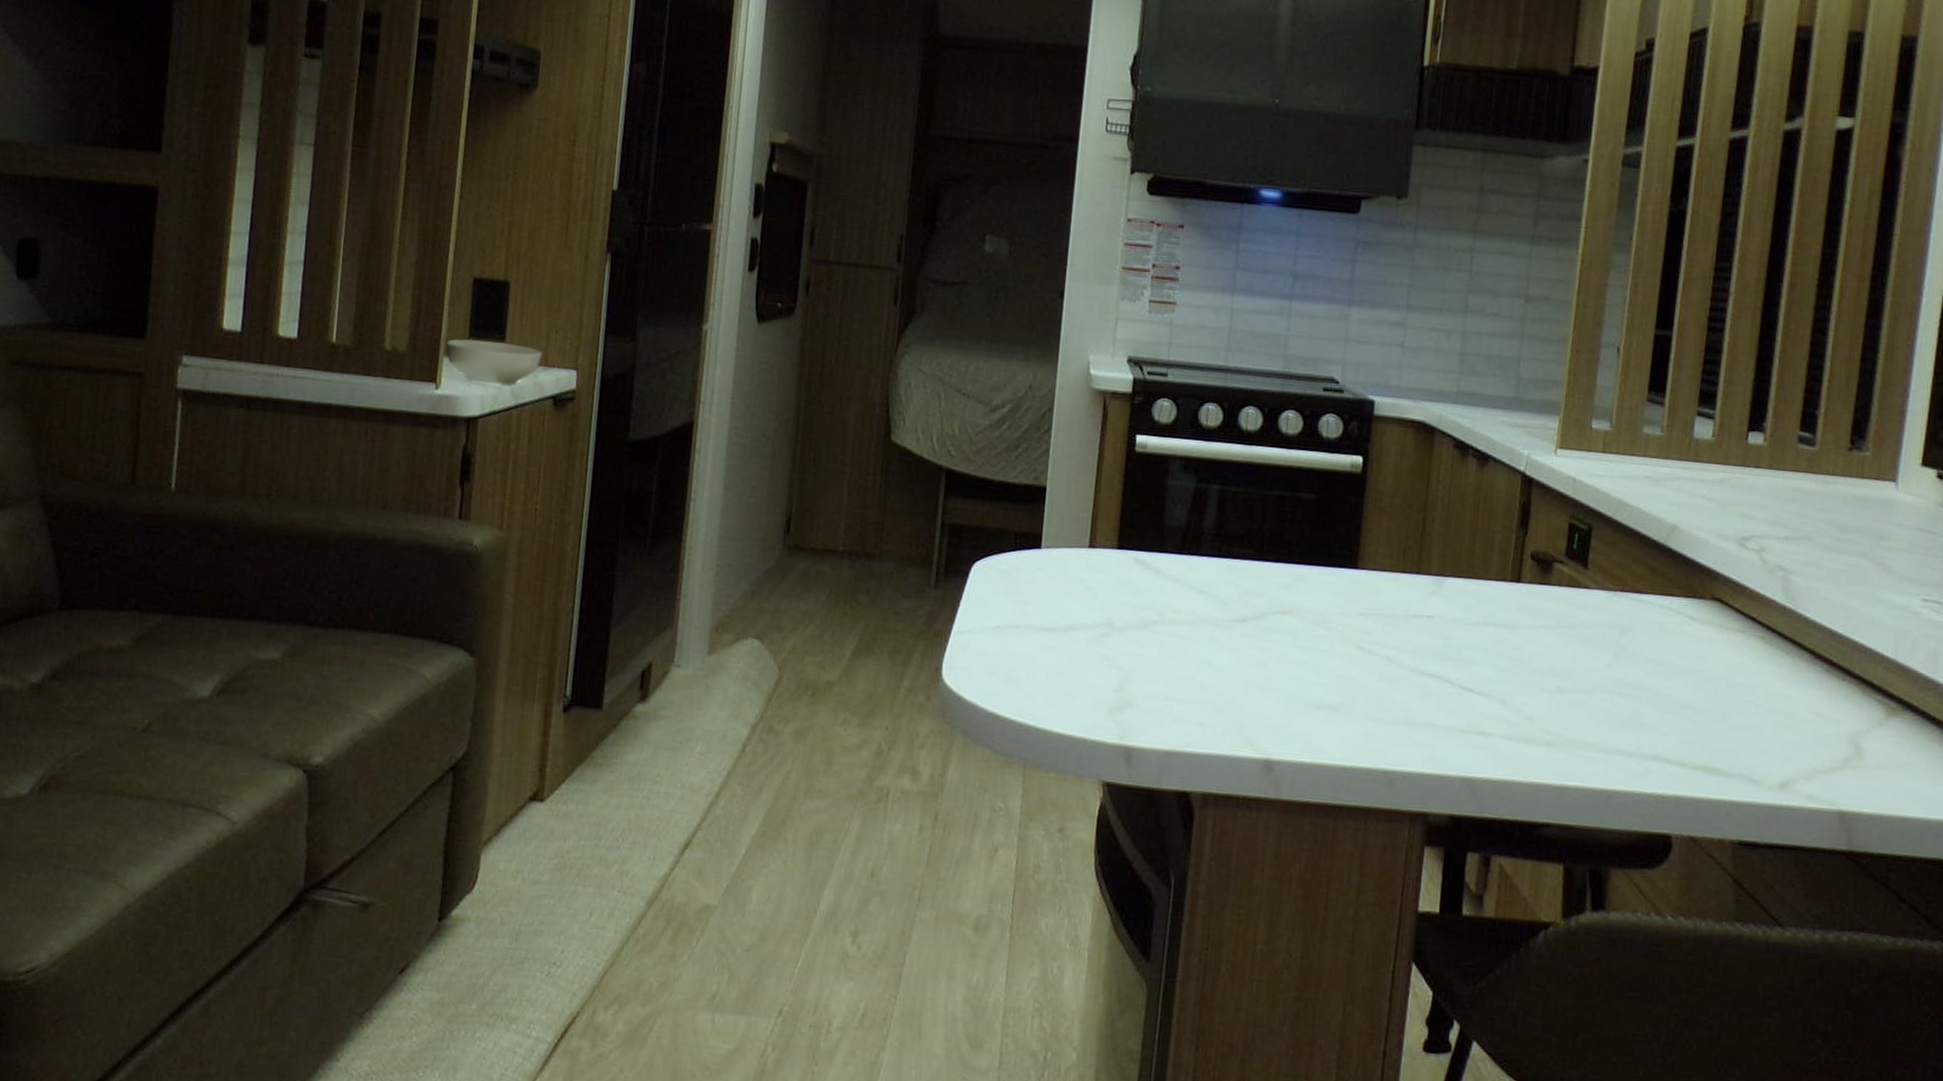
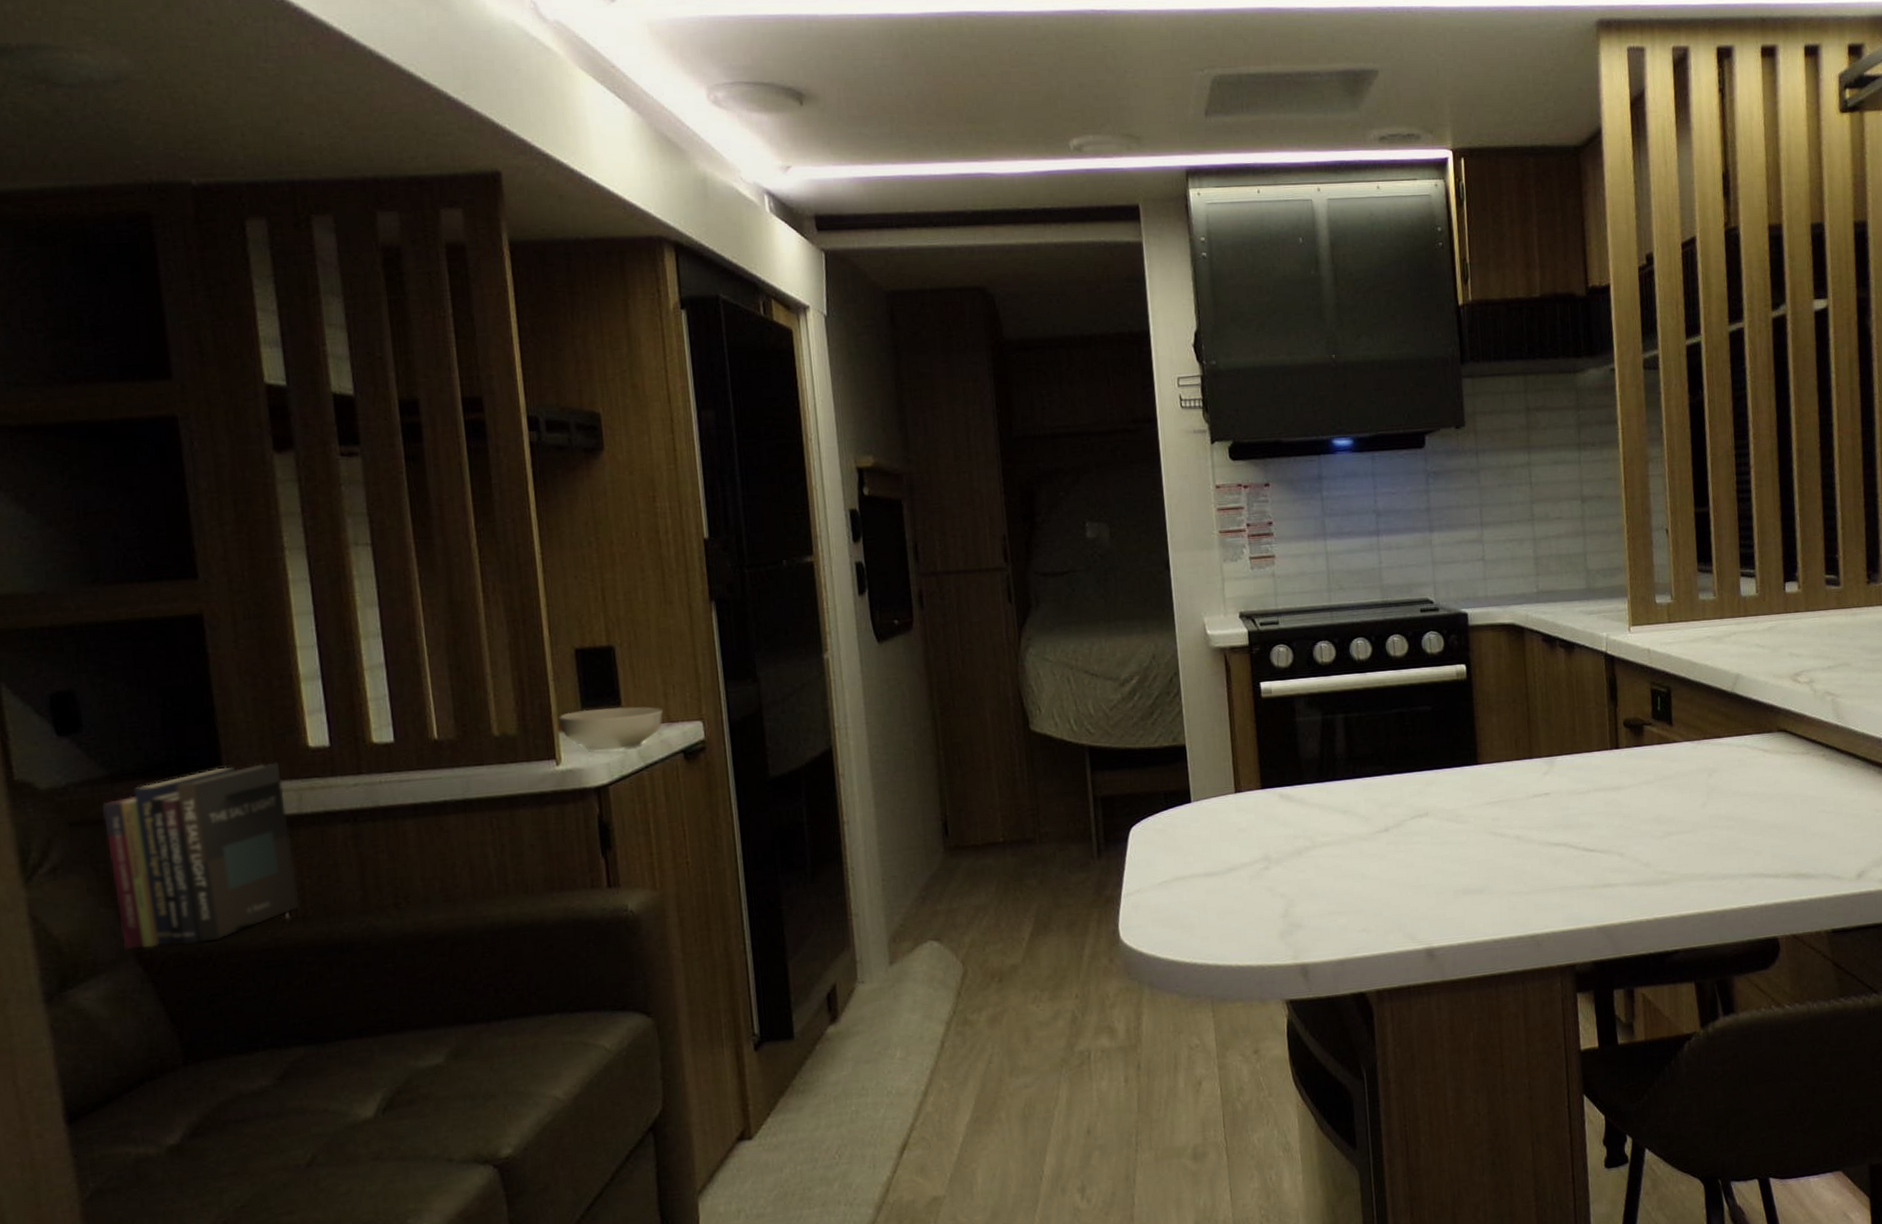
books: none [32,333,194,497] -> present [102,762,299,949]

